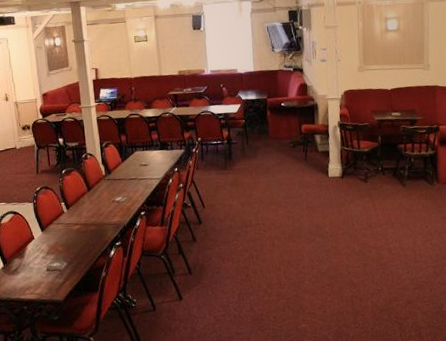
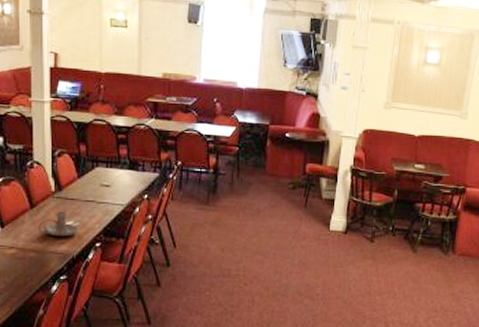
candle holder: none [95,189,127,211] -> present [37,211,79,237]

